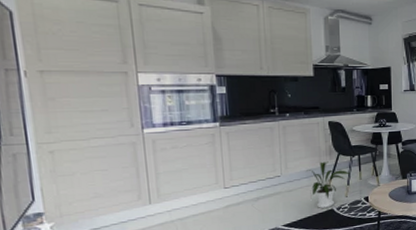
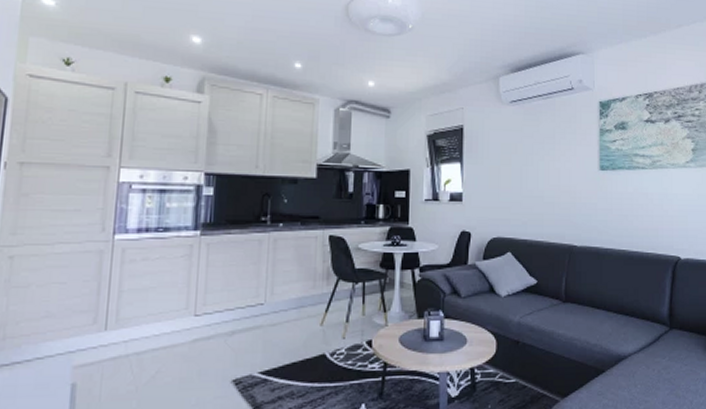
house plant: present [306,161,351,209] -> none [296,288,351,353]

